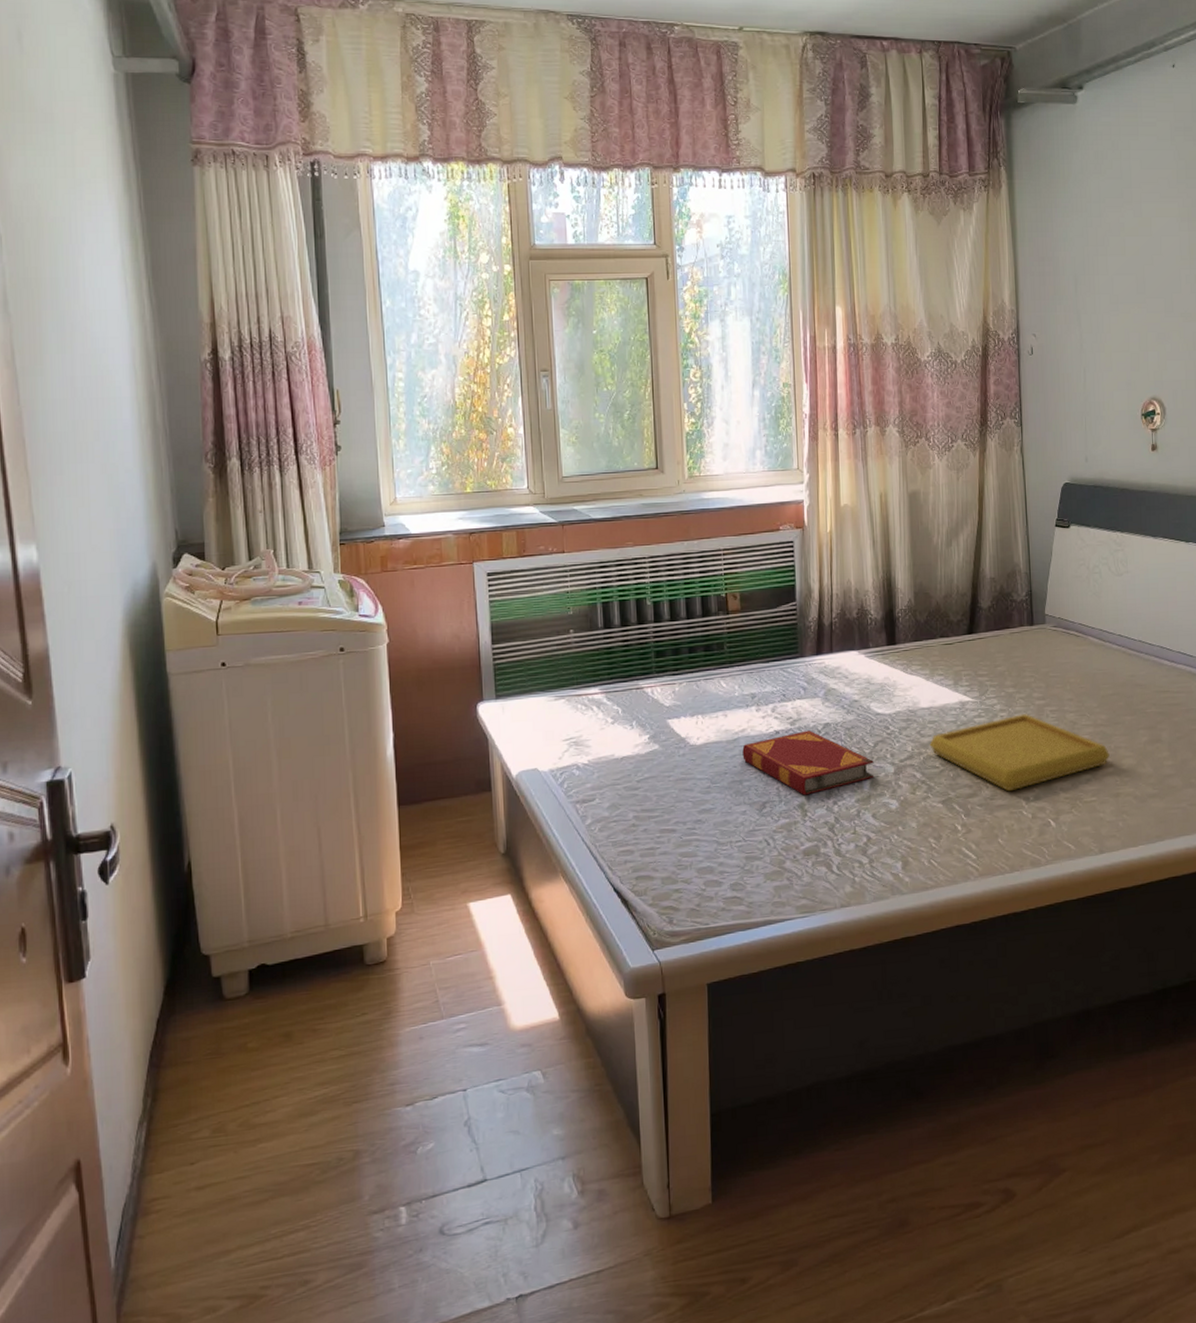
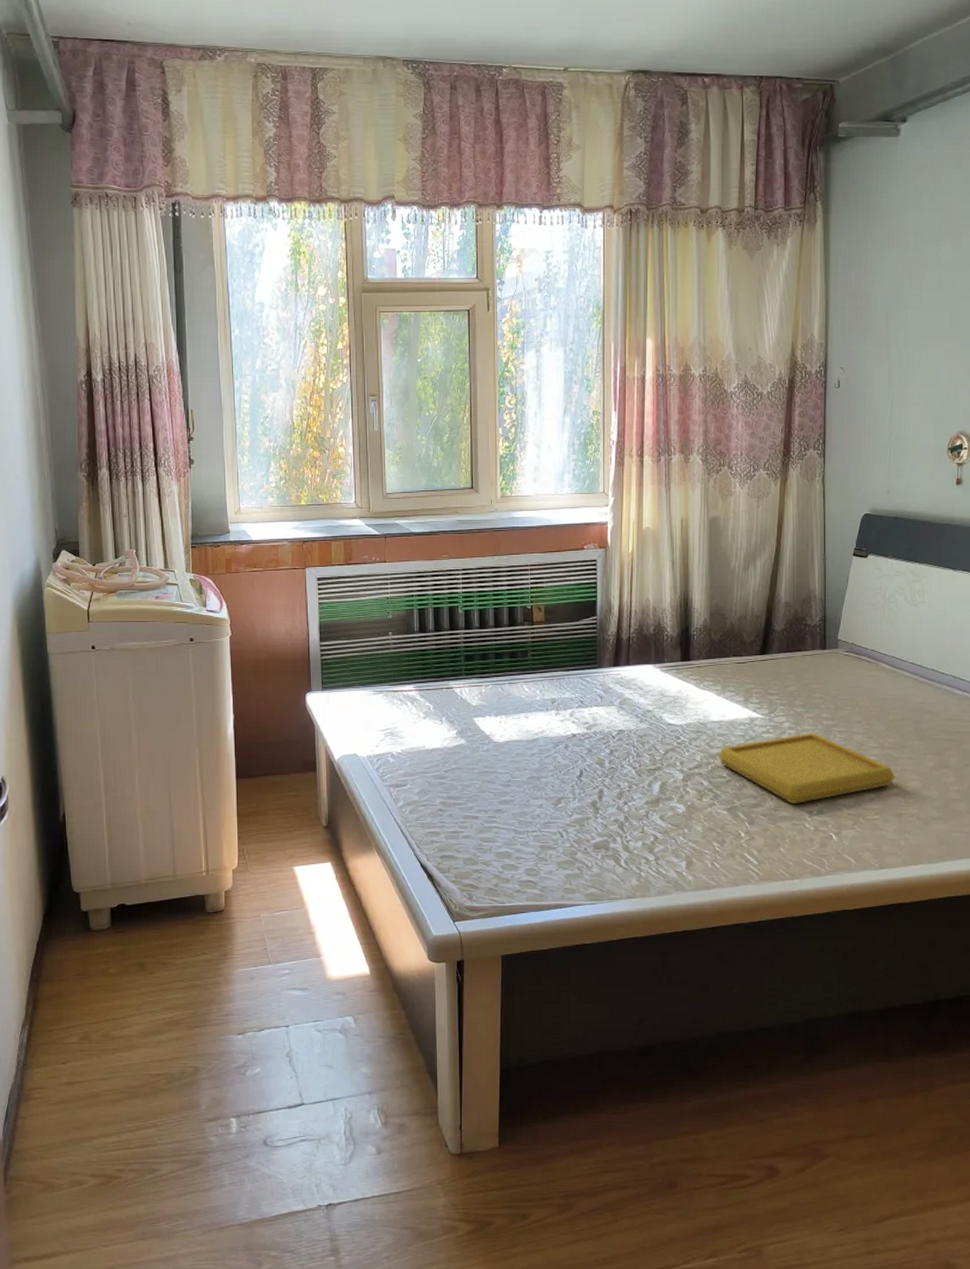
hardback book: present [742,730,875,796] -> none [541,735,664,795]

